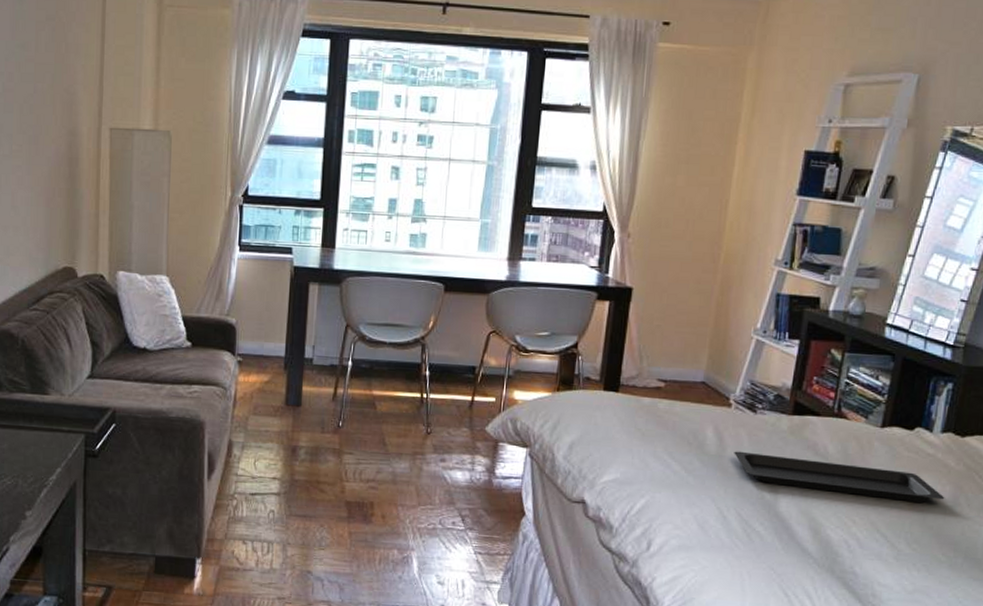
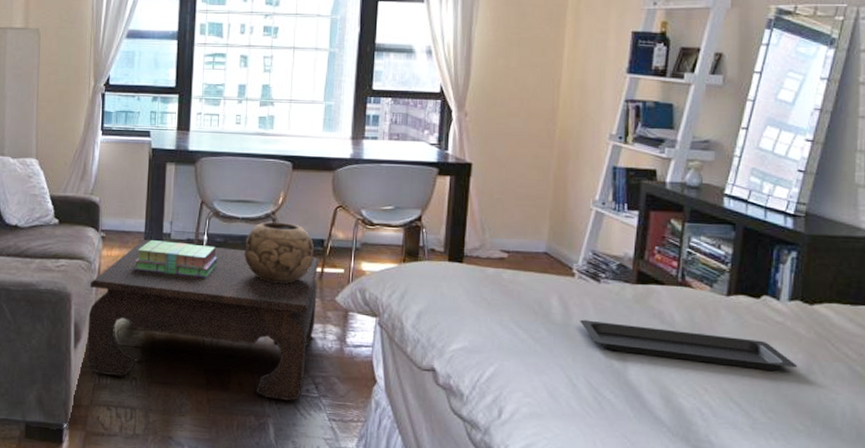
coffee table: none [221,365,470,534] -> present [86,240,319,401]
stack of books: none [273,365,363,406] -> present [134,240,218,278]
decorative bowl: none [390,347,465,412] -> present [243,221,314,283]

